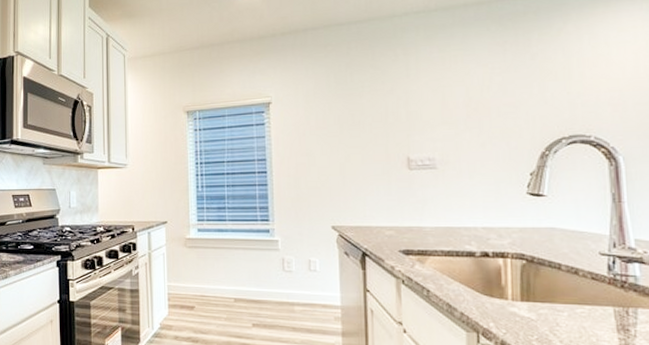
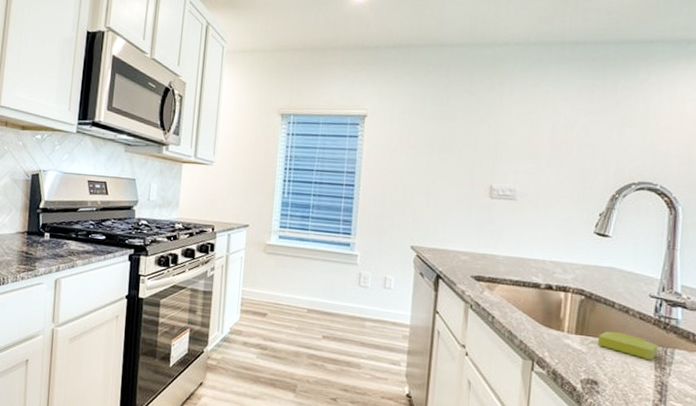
sponge: none [546,294,635,323] -> present [597,331,672,361]

